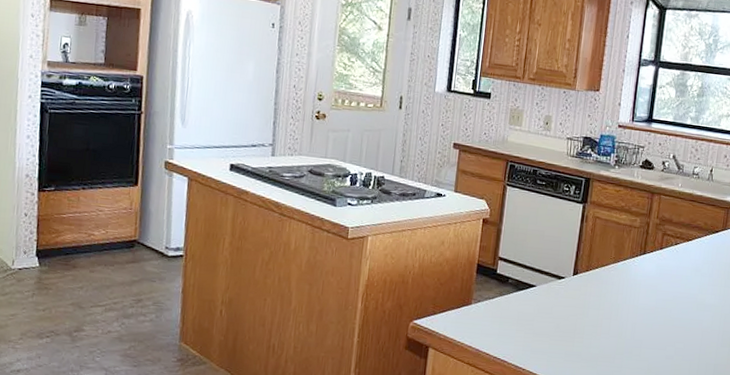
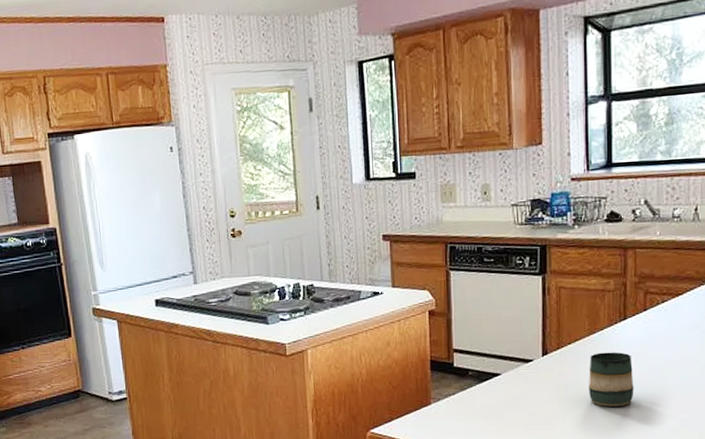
mug: none [606,279,645,330] -> present [588,352,634,407]

